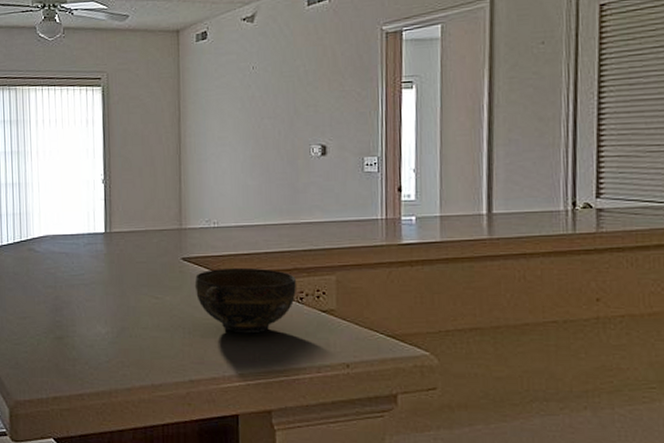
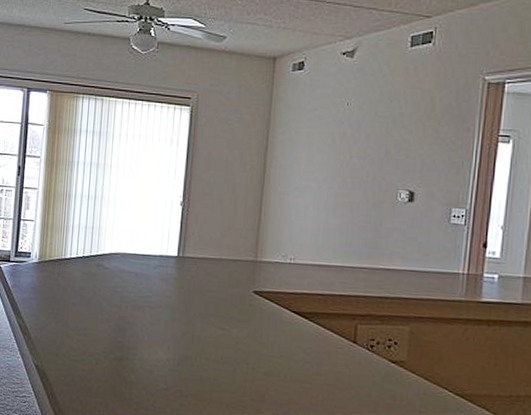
cup: present [194,267,296,333] -> none [263,306,368,376]

